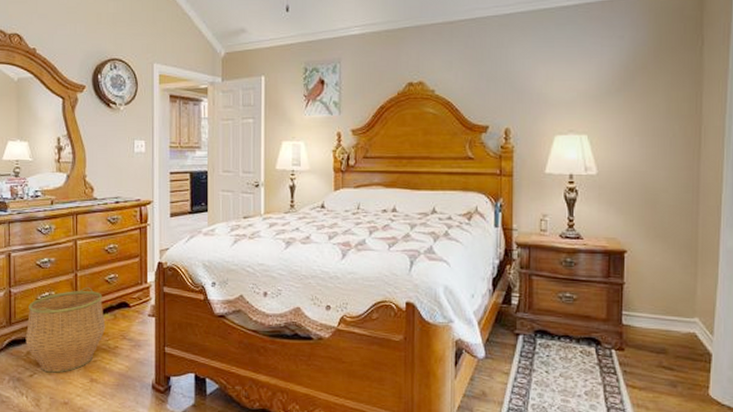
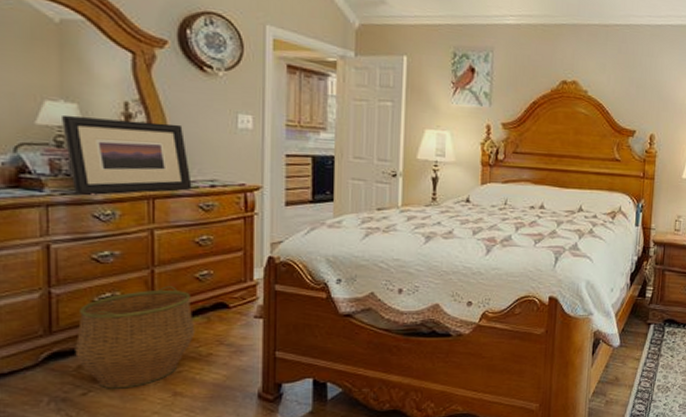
picture frame: none [17,151,103,213] -> present [60,115,192,195]

